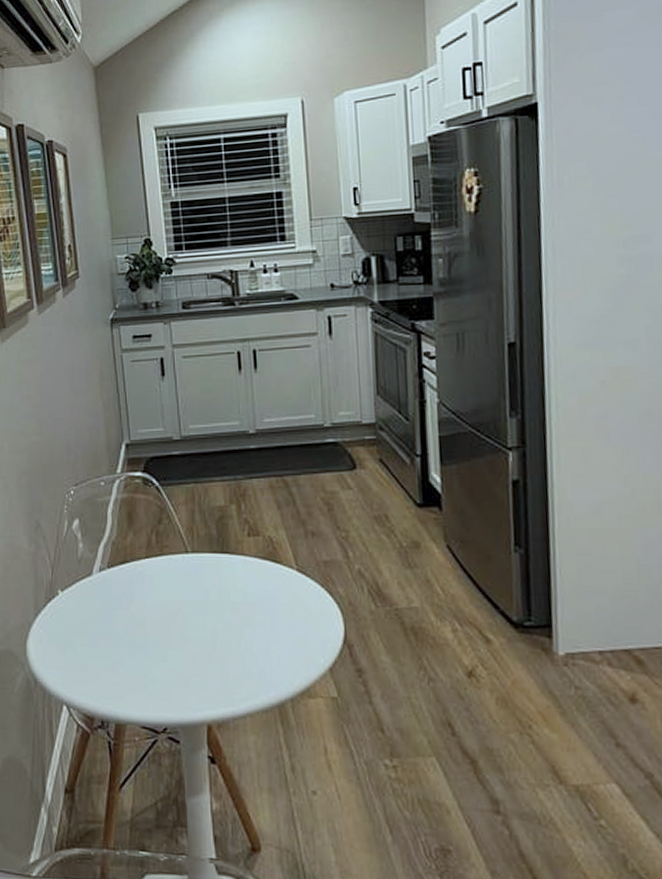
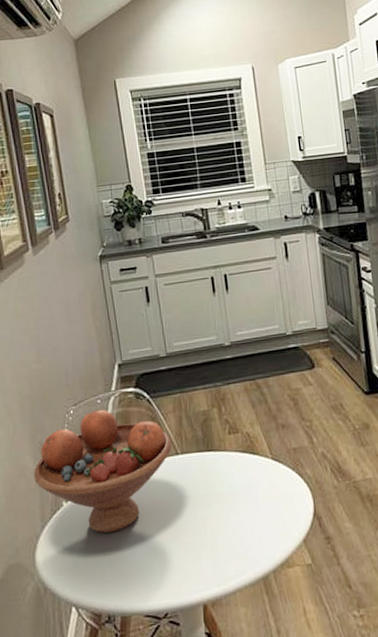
fruit bowl: none [29,493,182,631] -> present [34,409,172,533]

